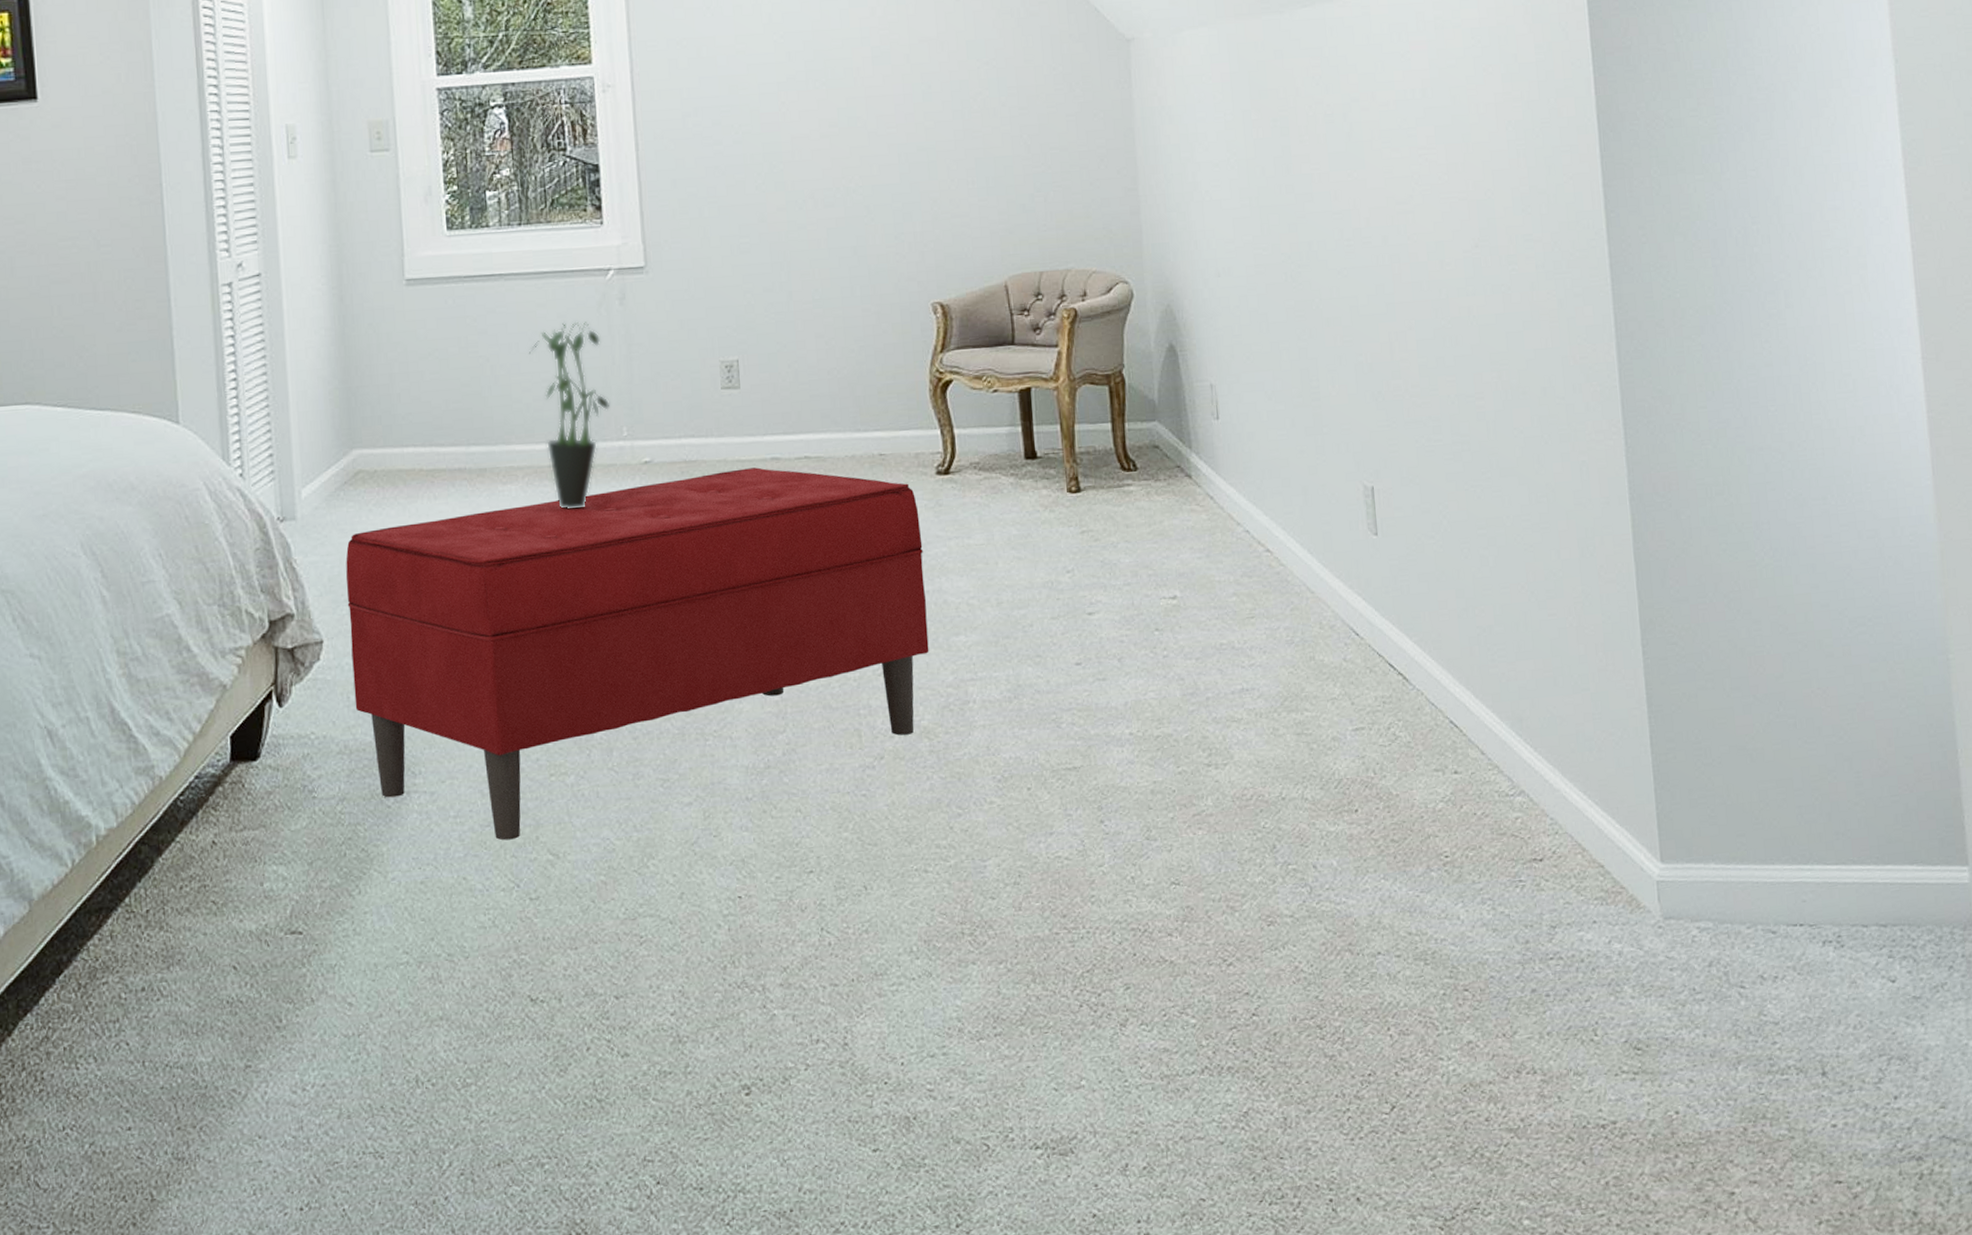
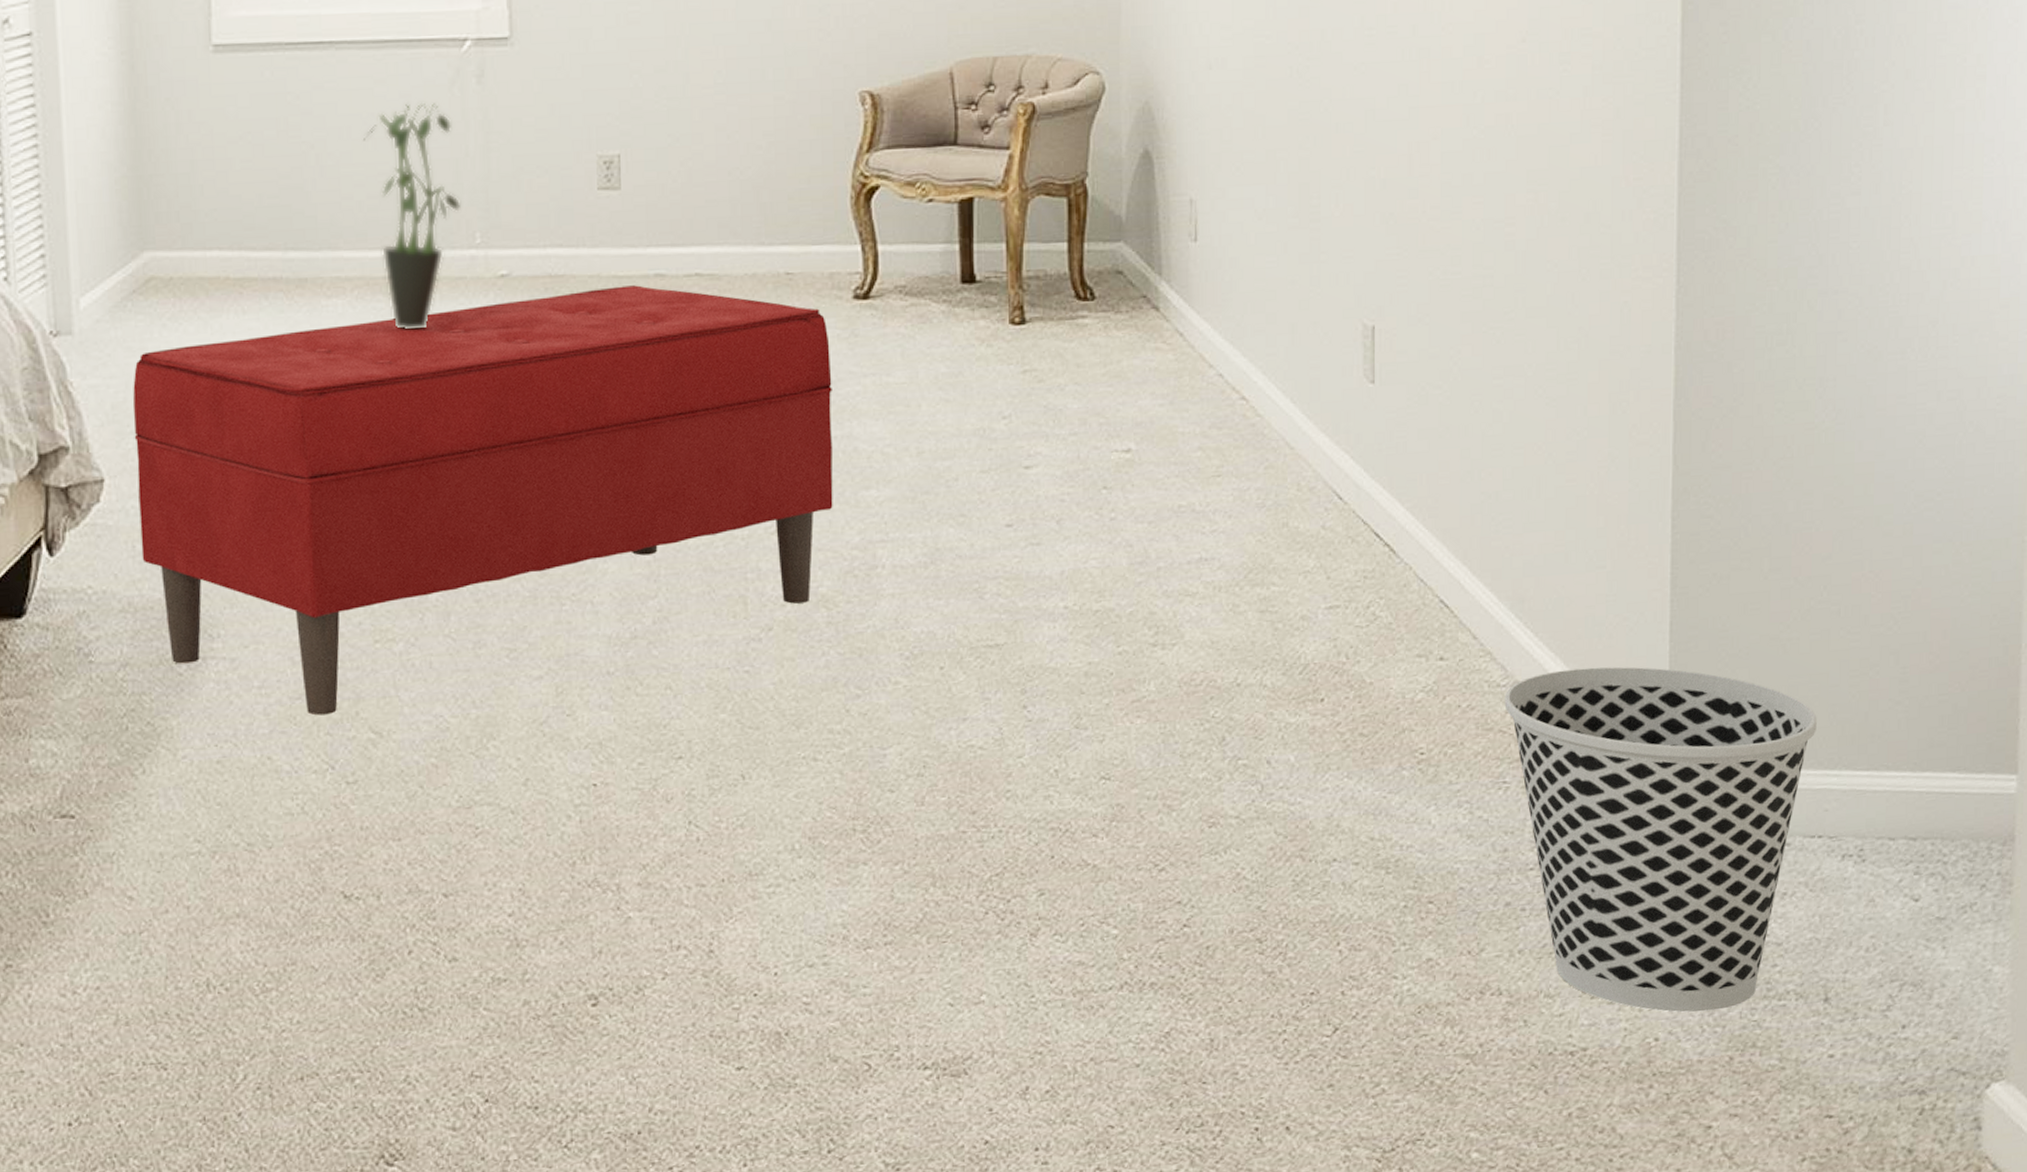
wastebasket: none [1513,776,1788,1088] -> present [1504,666,1817,1013]

